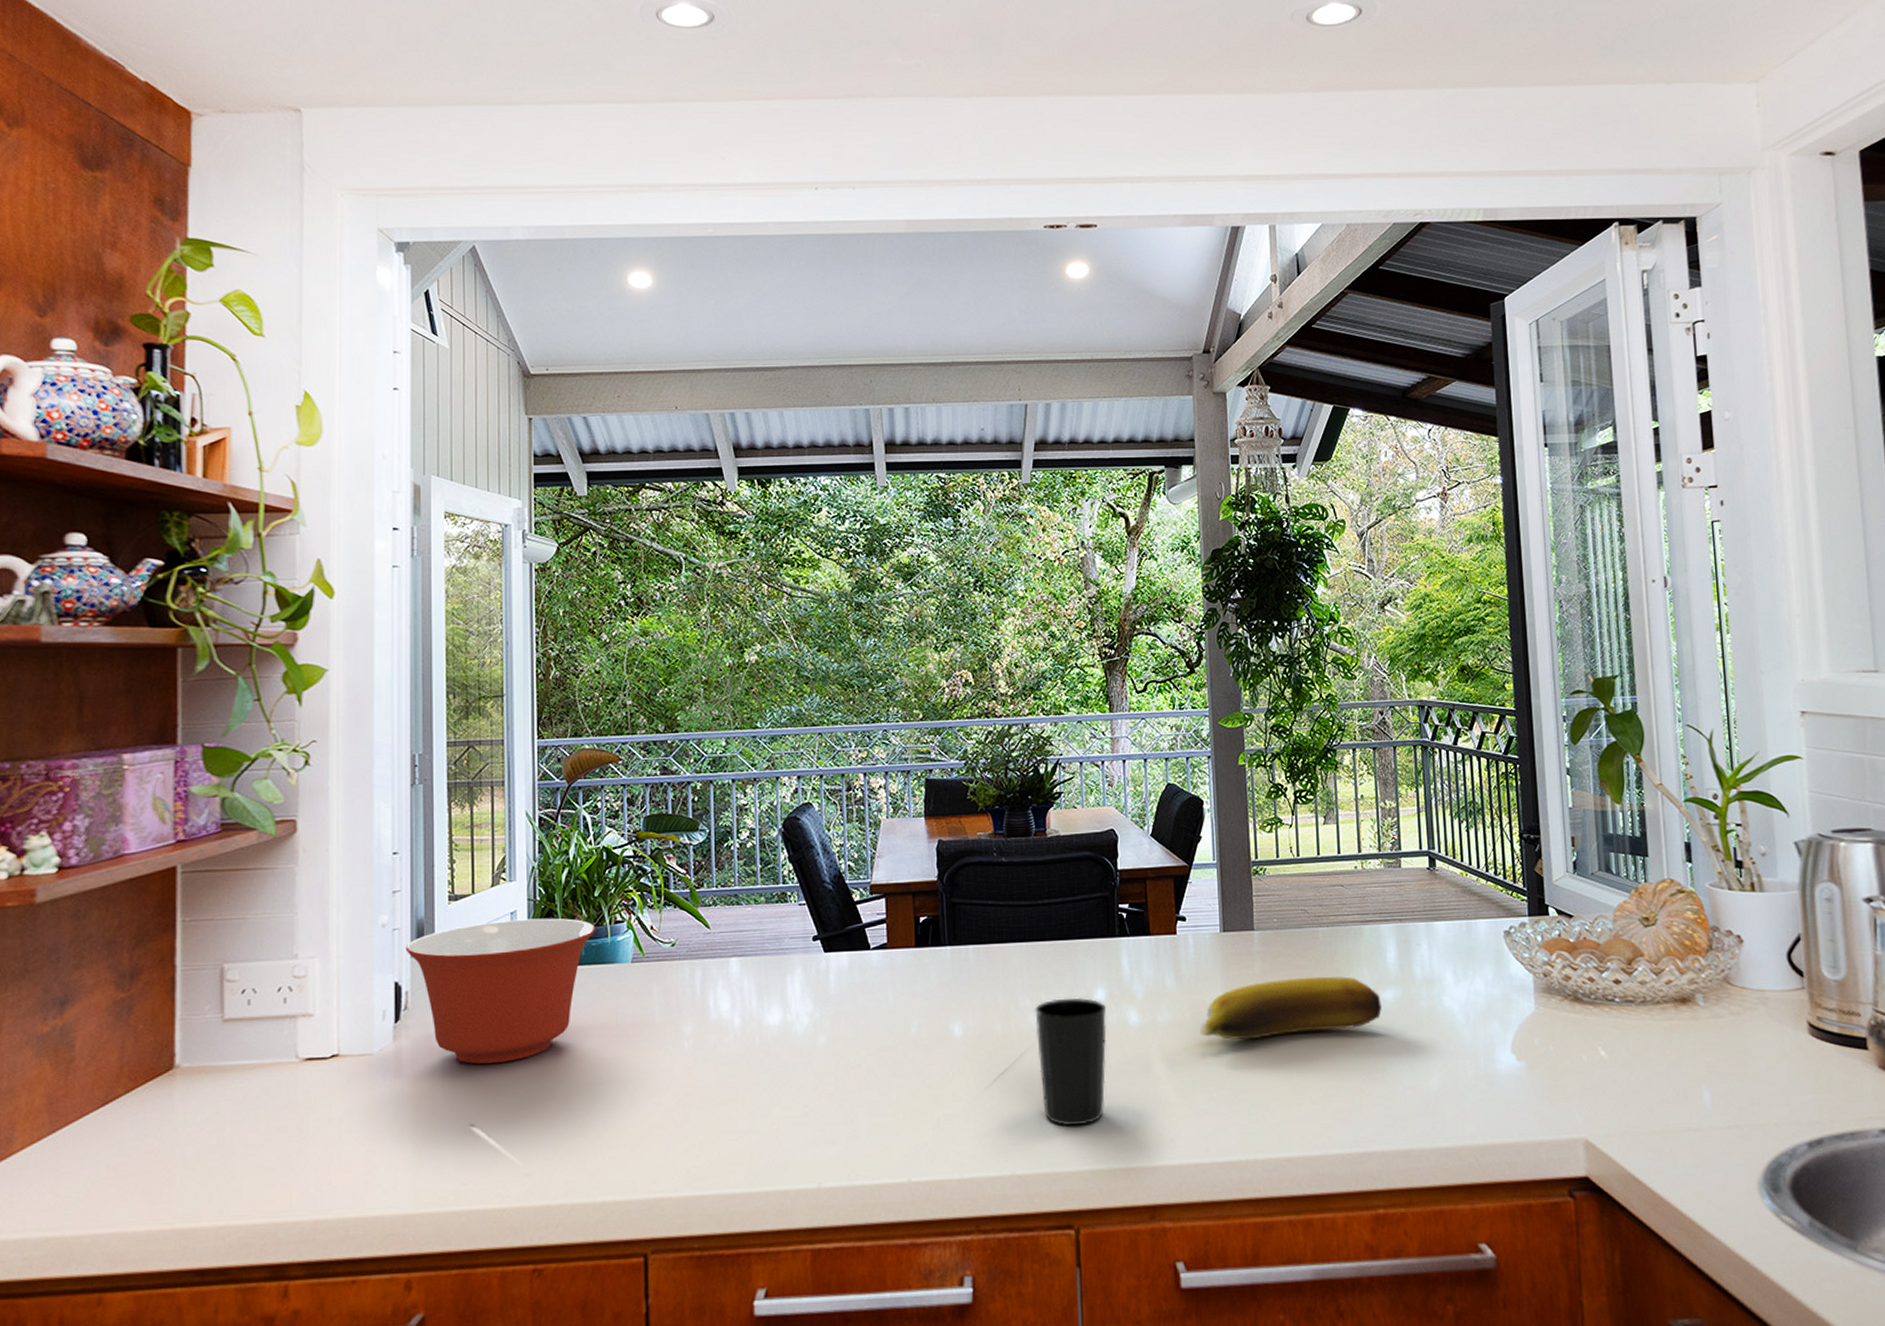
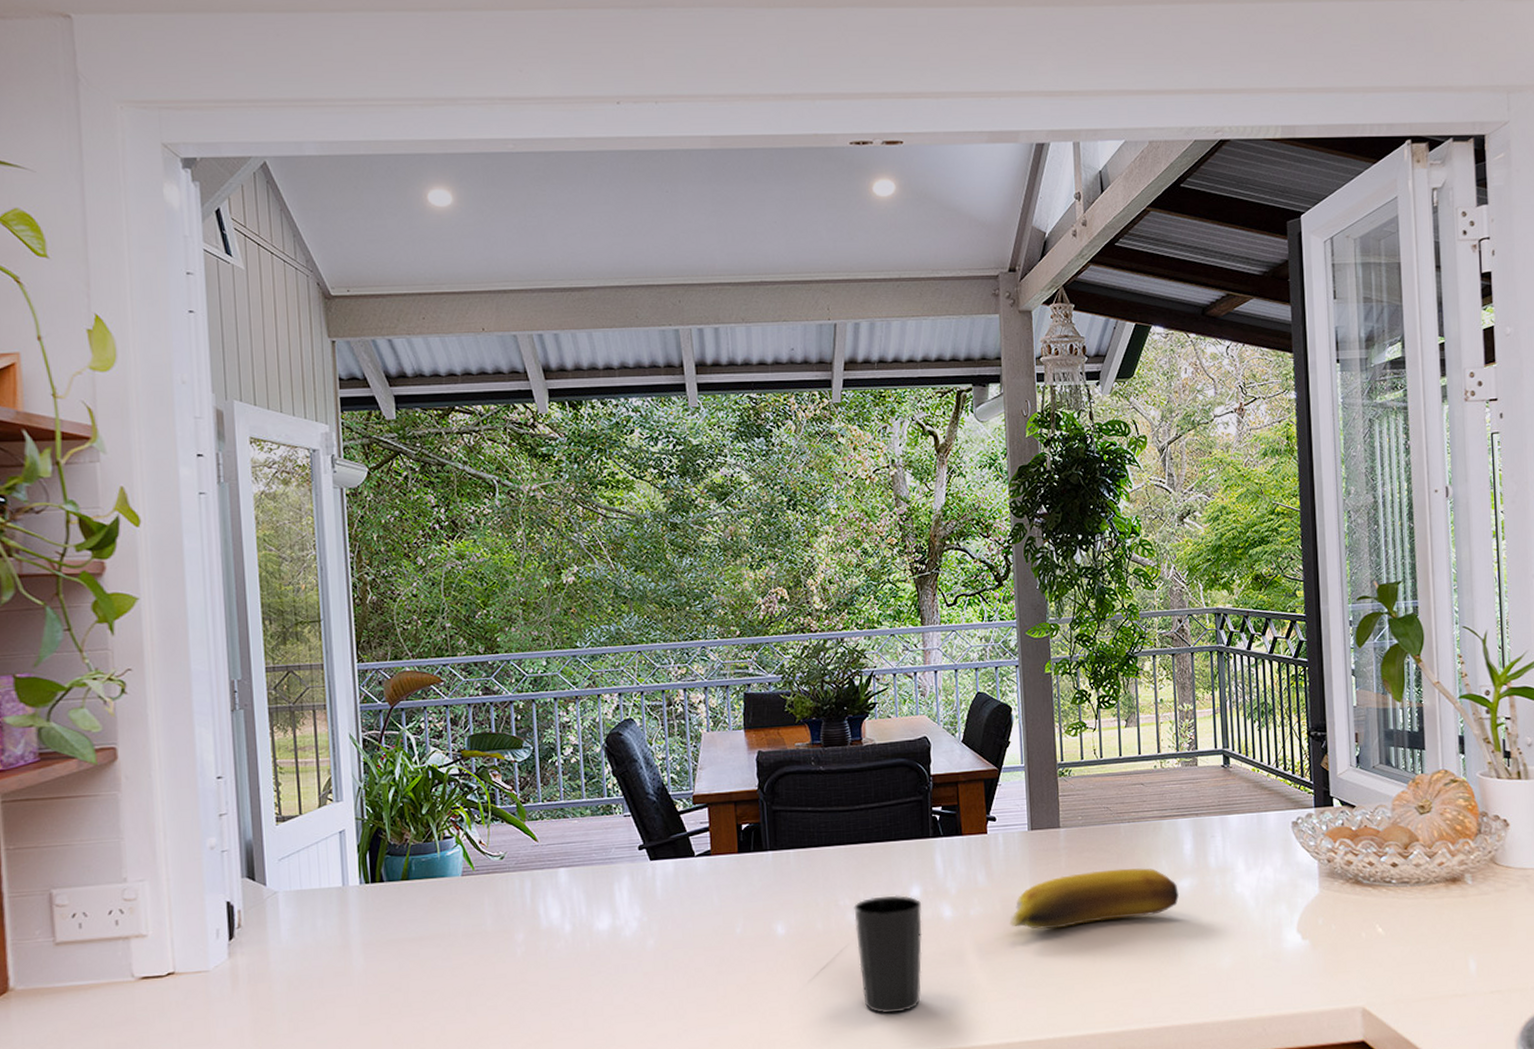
mixing bowl: present [405,918,596,1065] -> none [235,835,425,977]

